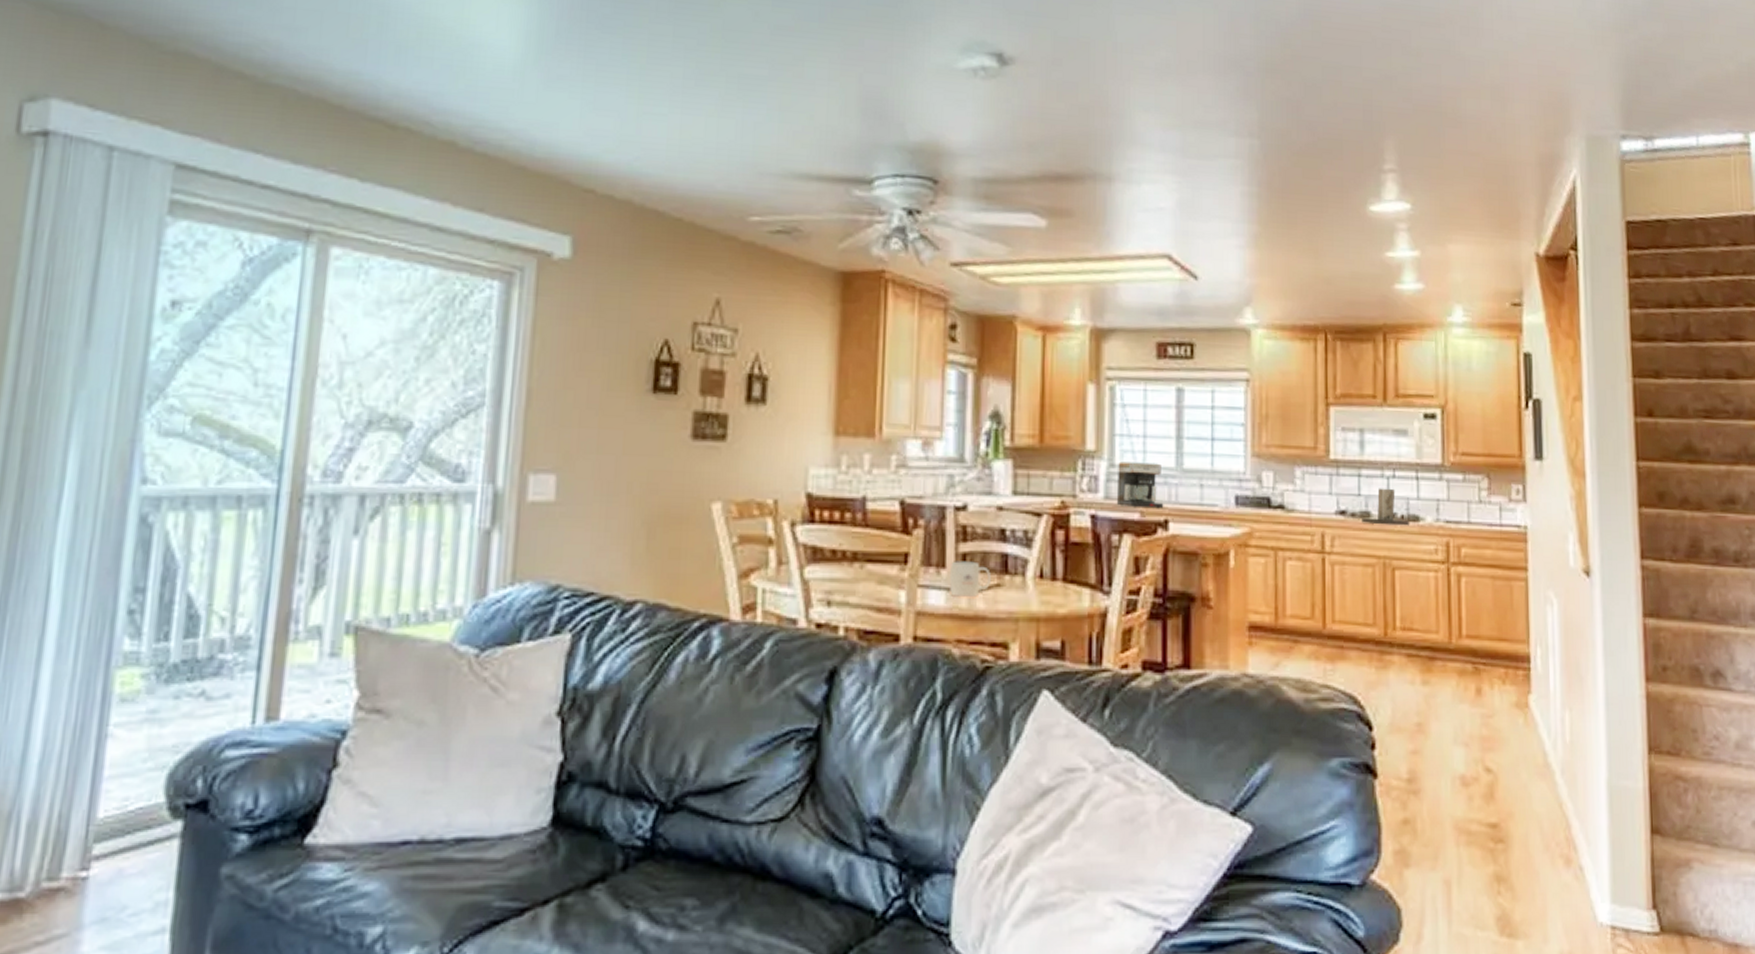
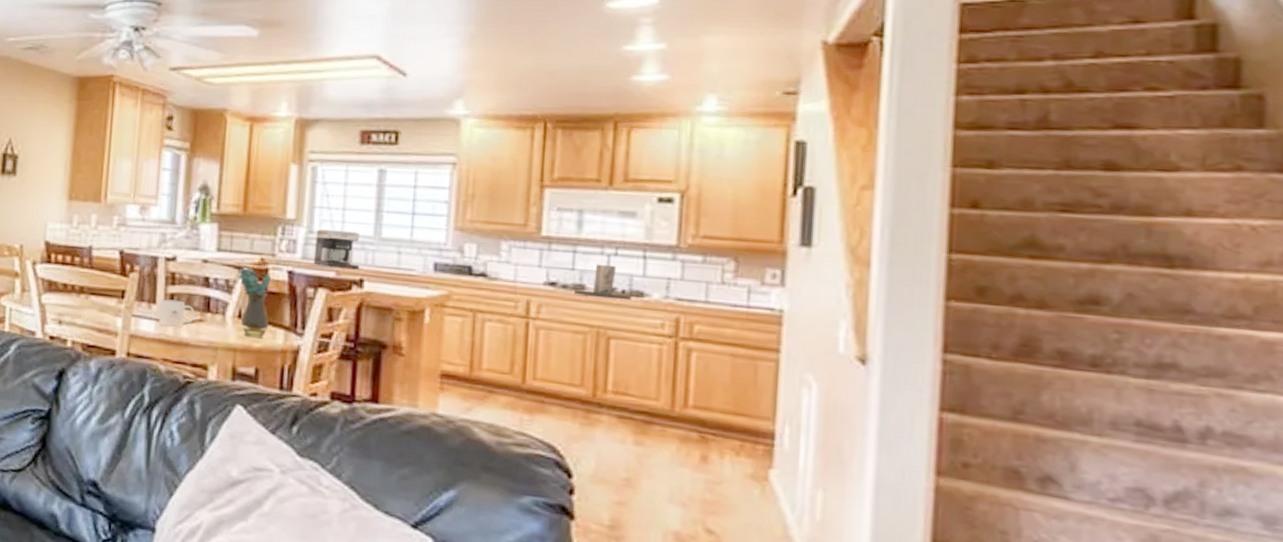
vase: none [1036,509,1074,602] -> present [237,264,271,338]

